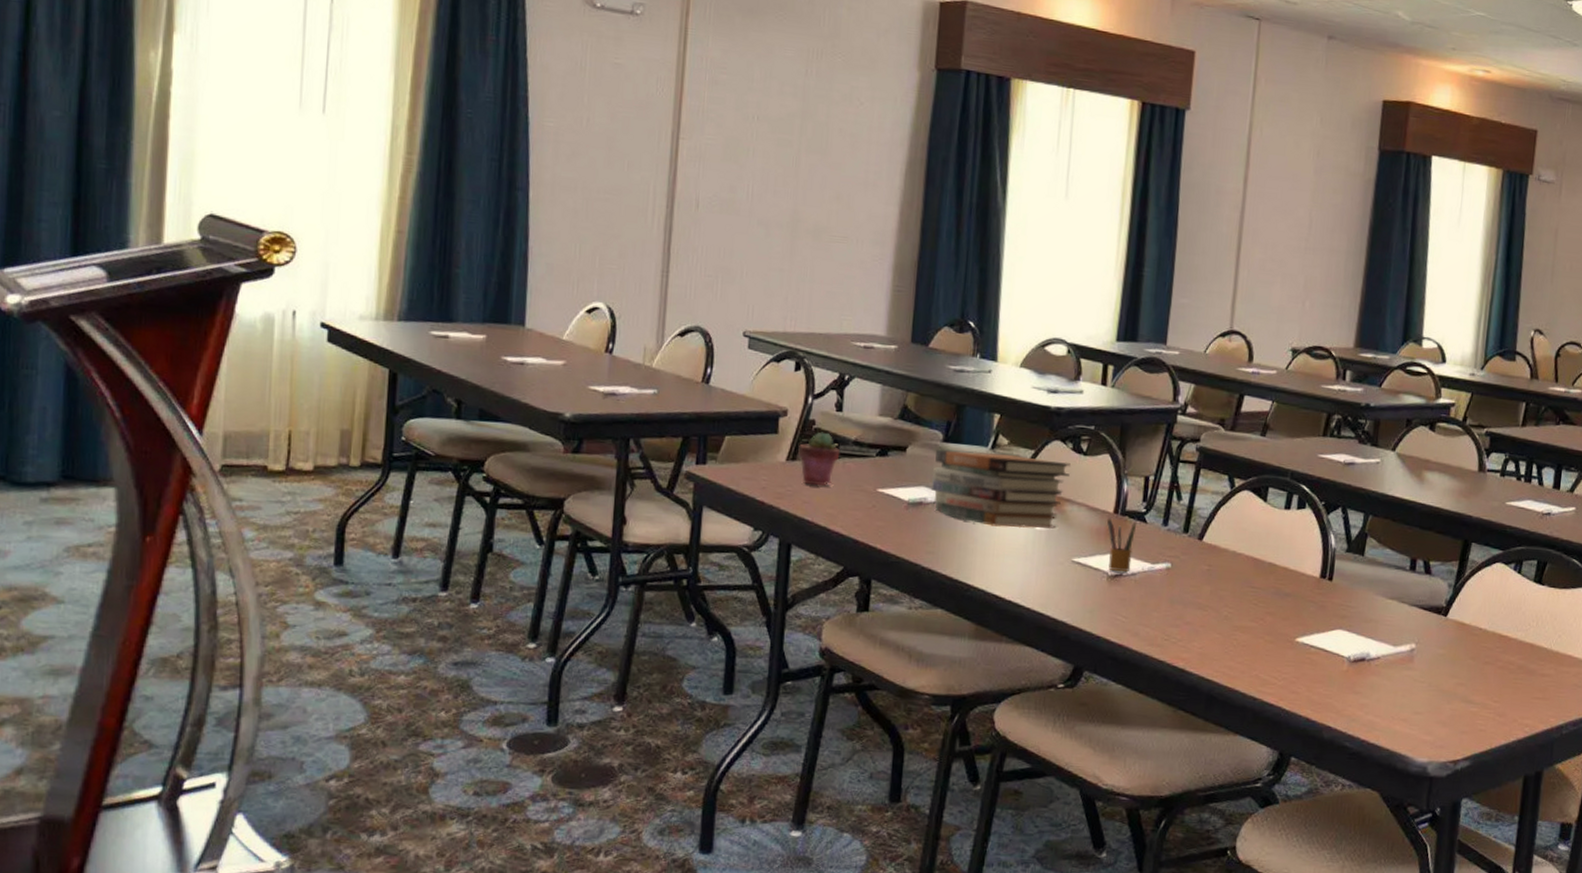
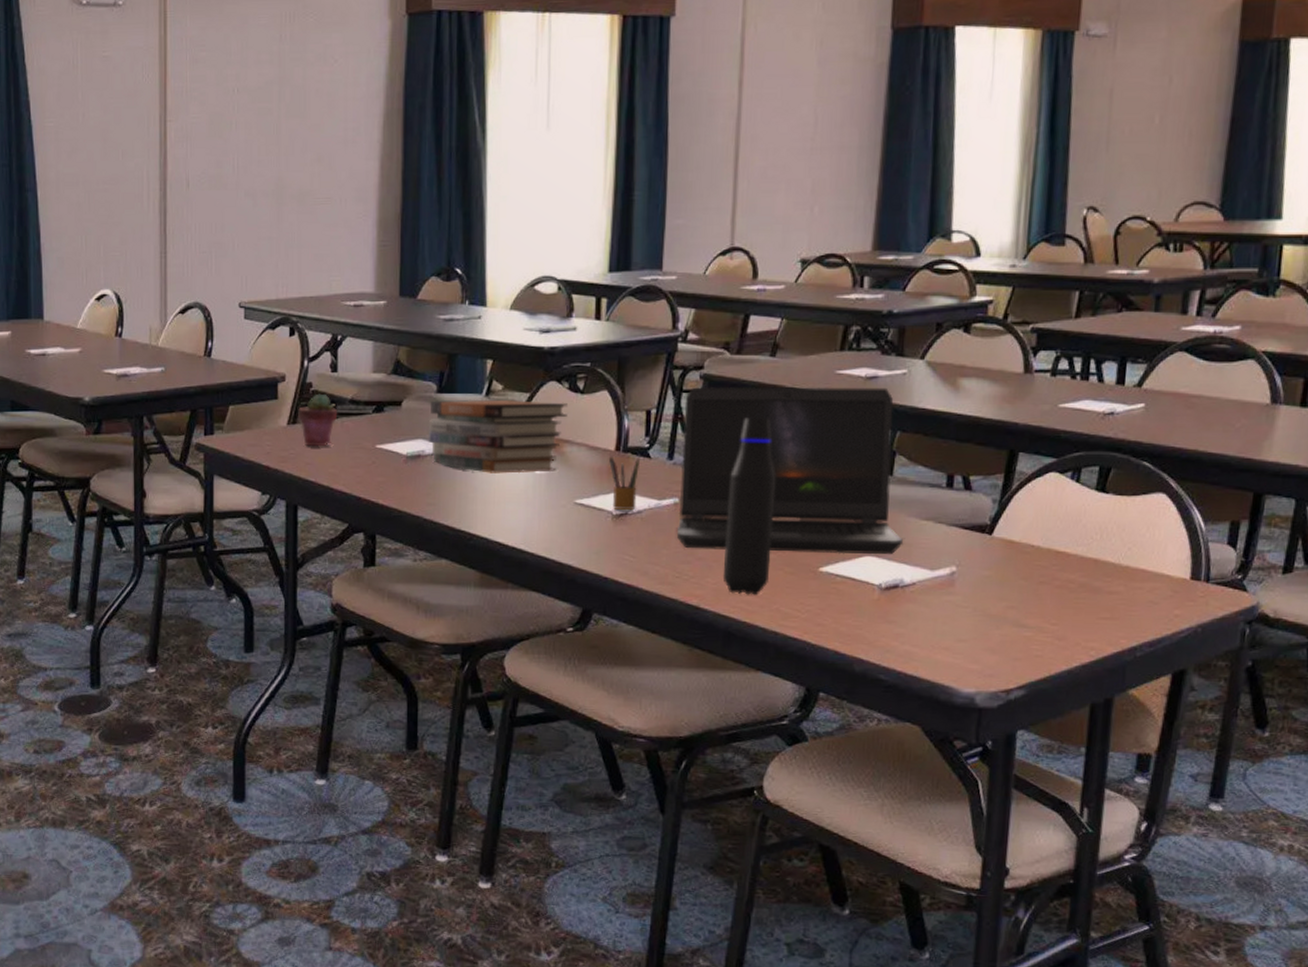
laptop computer: none [1168,457,1371,630] -> present [677,386,904,555]
water bottle: none [1208,492,1261,661] -> present [722,419,776,595]

